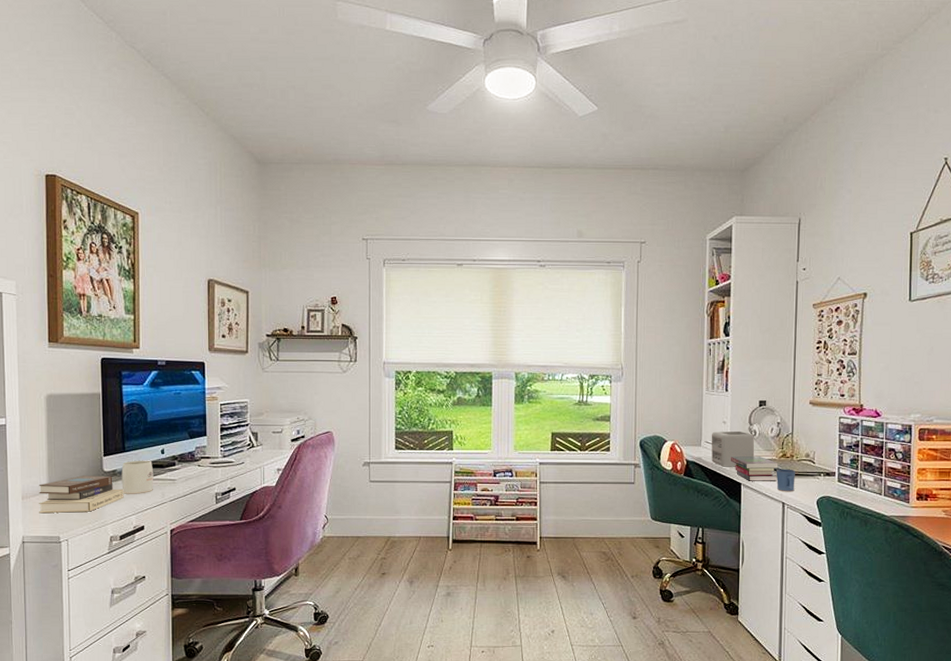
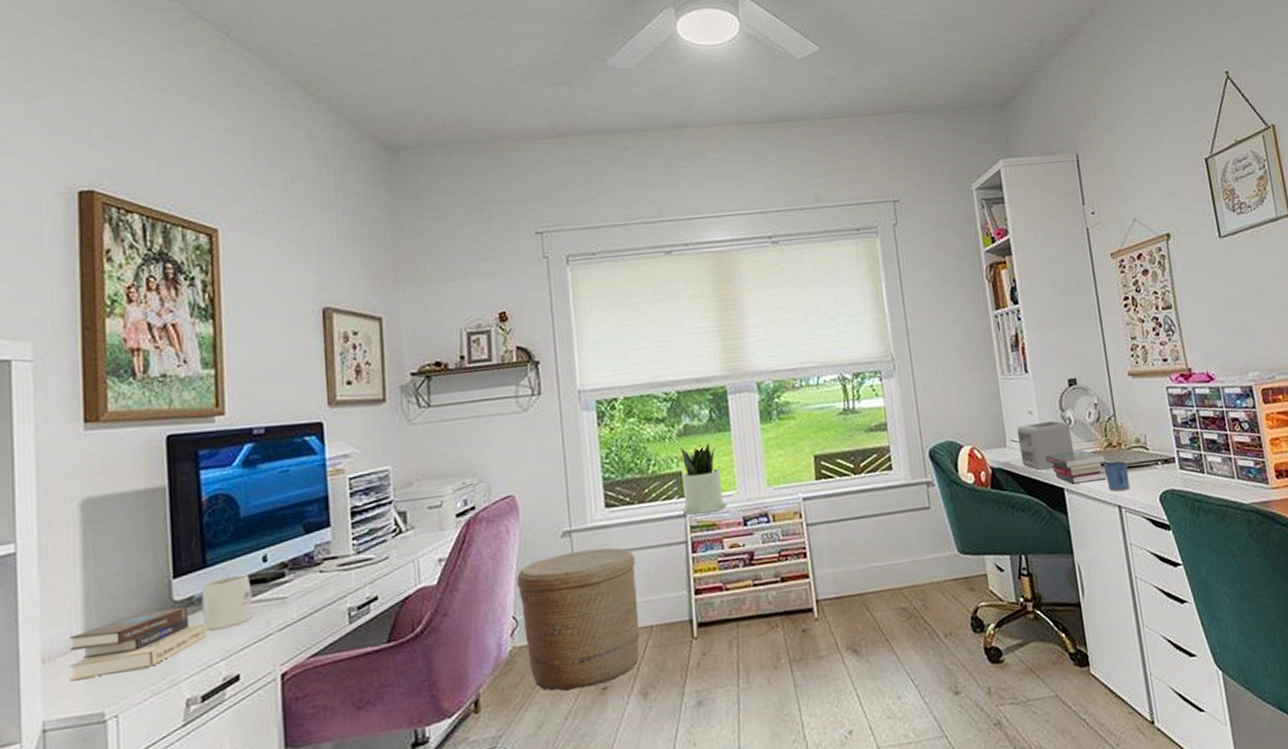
basket: none [329,477,413,571] -> present [516,547,640,691]
planter: none [450,412,483,464] -> present [680,443,728,516]

